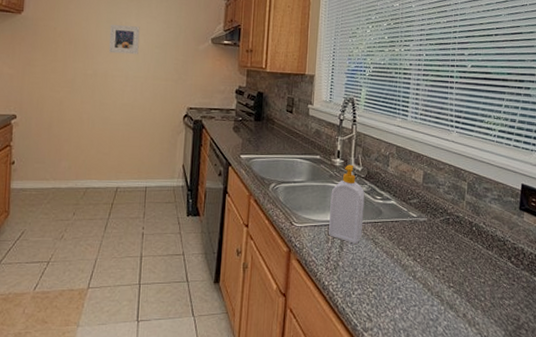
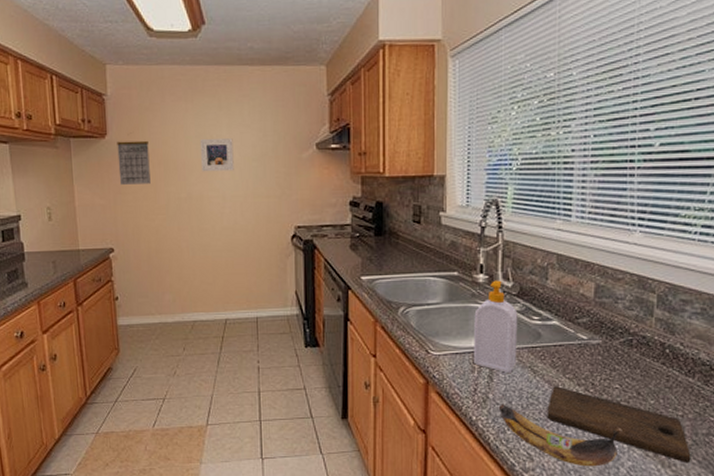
calendar: none [30,18,62,59] -> present [117,140,151,185]
banana: none [346,271,441,326] -> present [498,404,623,467]
cutting board: none [384,256,490,323] -> present [547,386,691,463]

